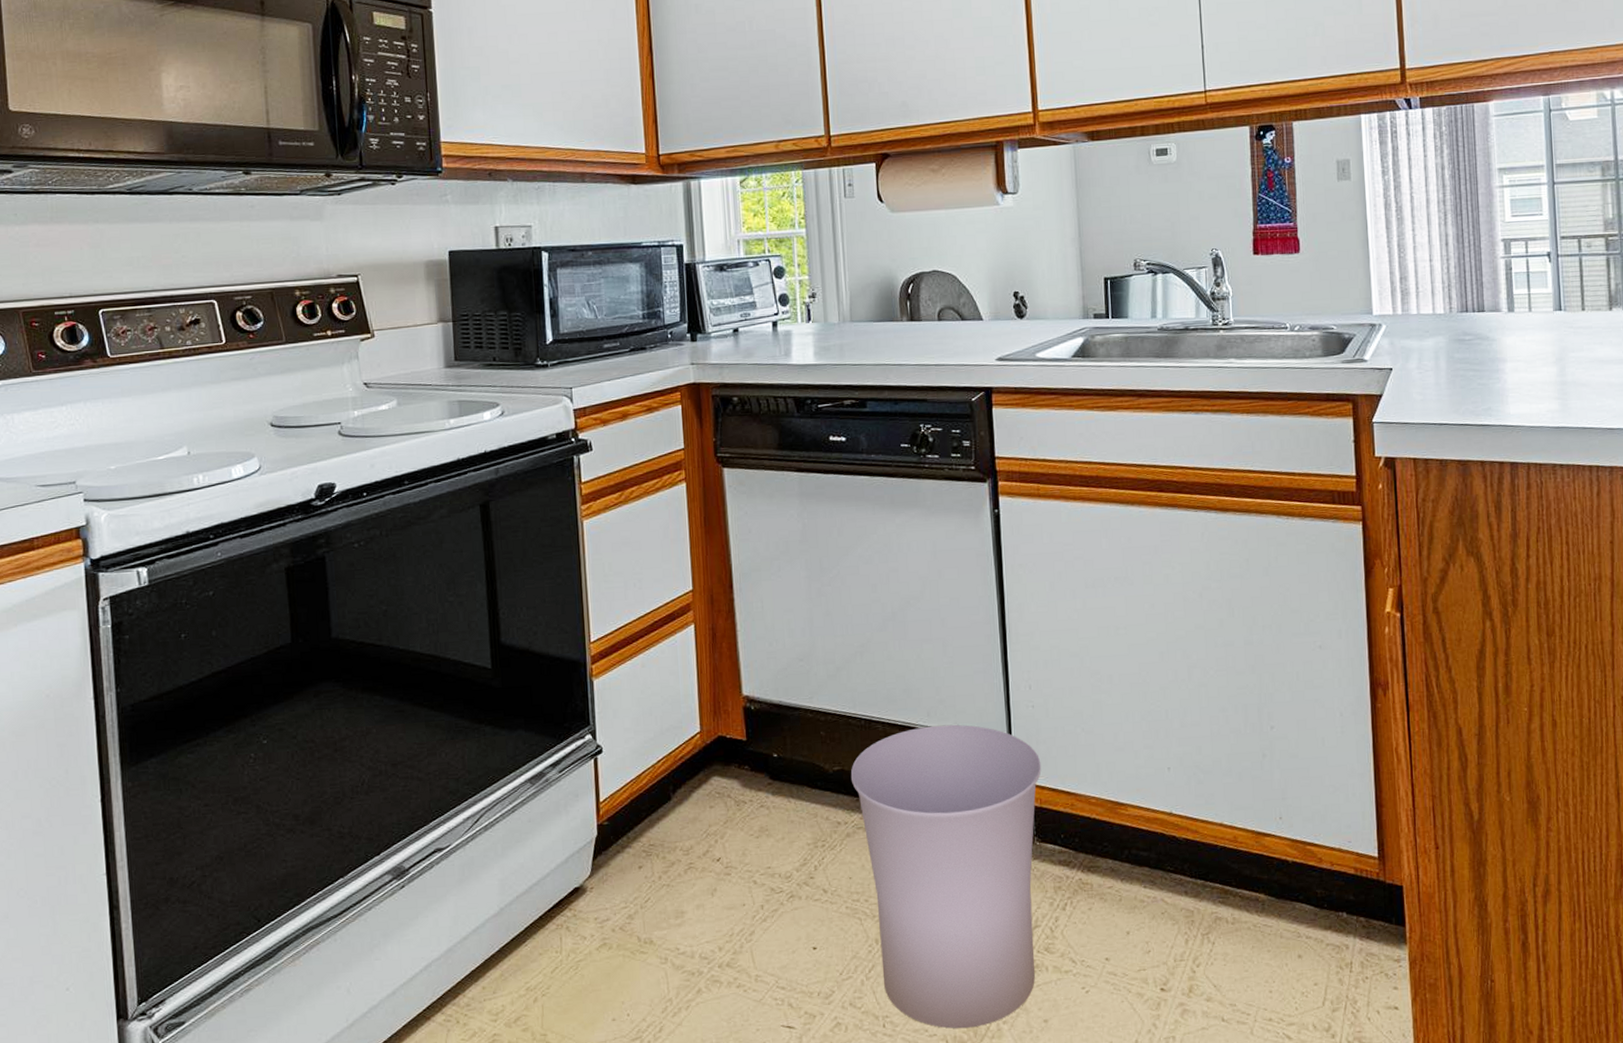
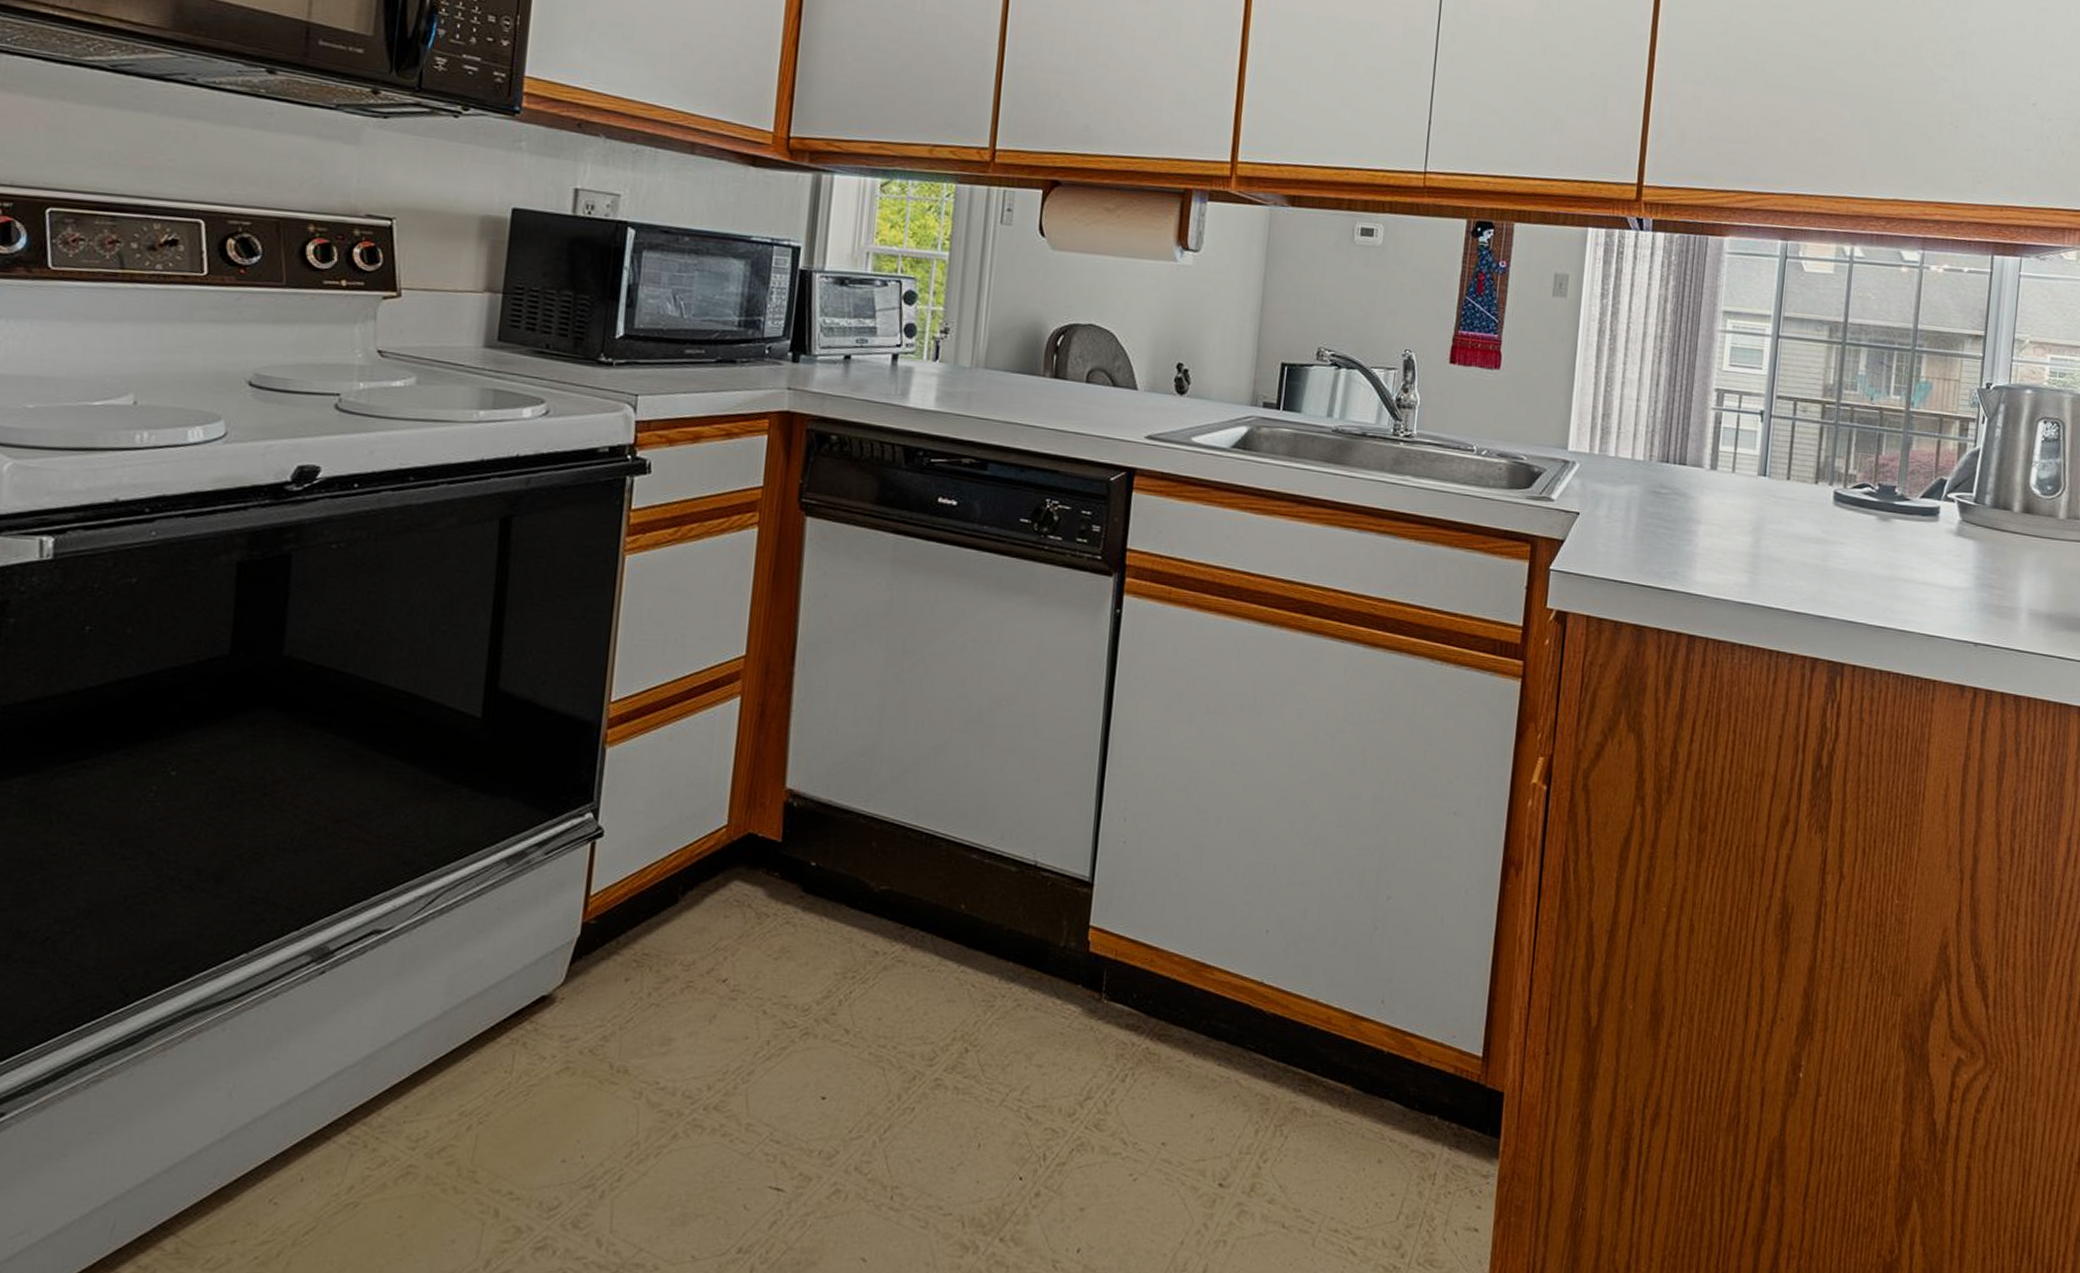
waste bin: present [850,724,1042,1029] -> none [899,850,1124,1210]

